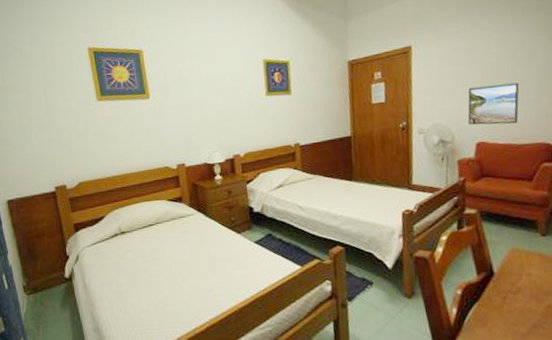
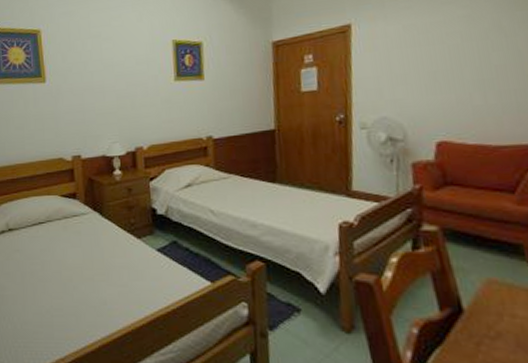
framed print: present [468,82,519,125] -> none [424,68,495,121]

